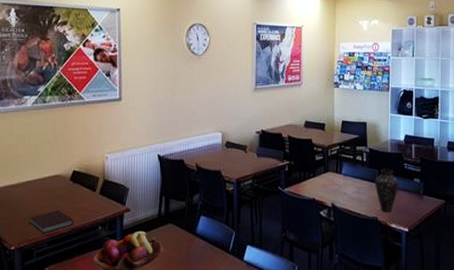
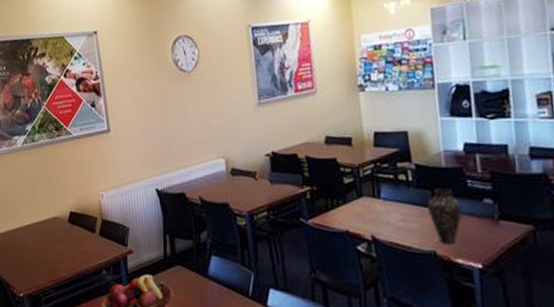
notebook: present [28,209,74,233] -> none [33,253,77,279]

